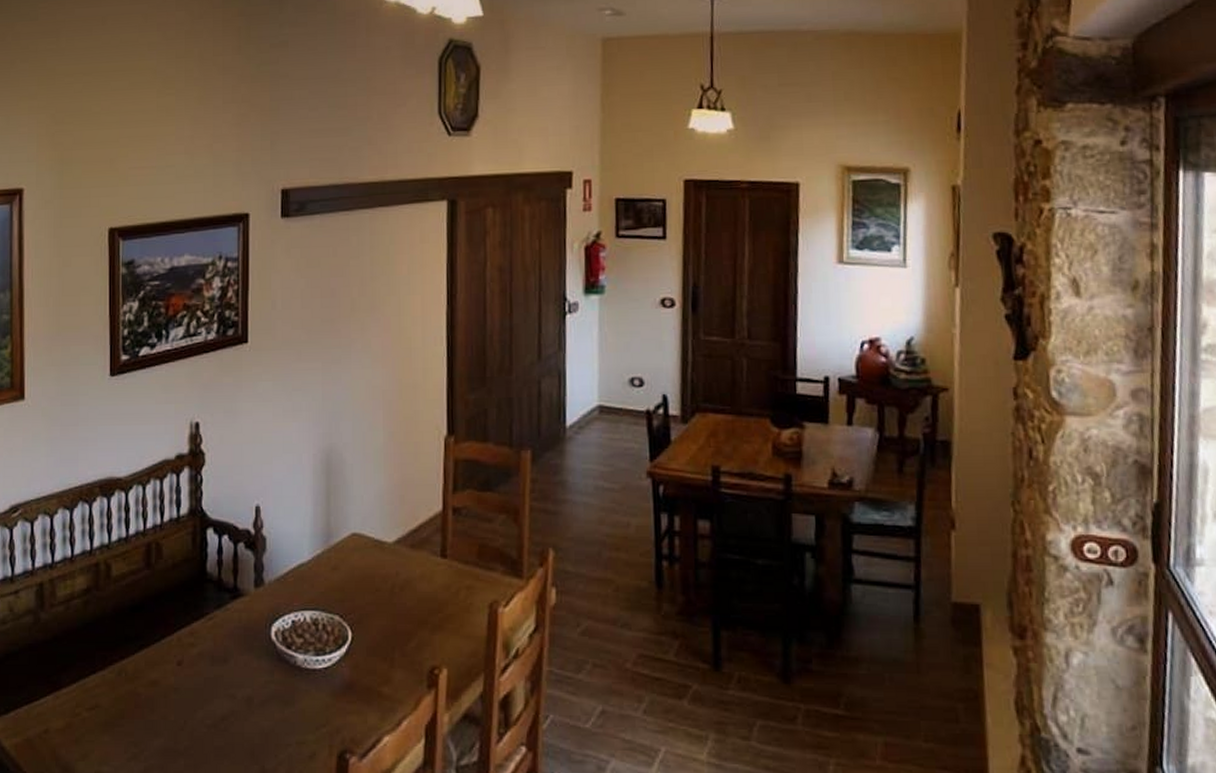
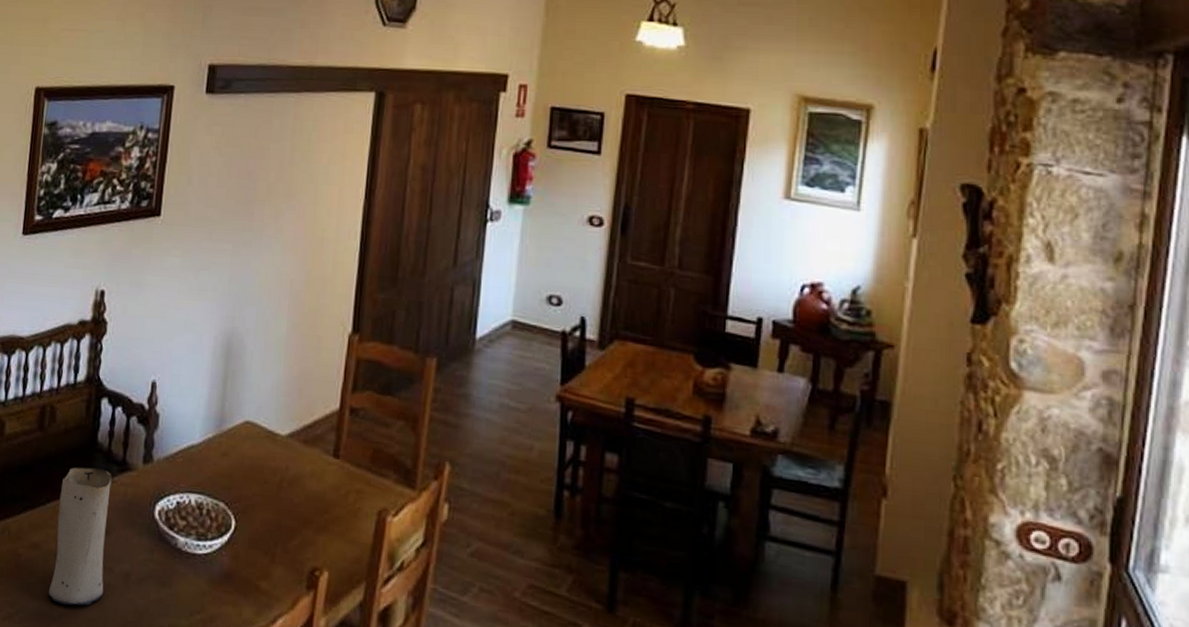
vase: none [171,598,228,737] -> present [48,467,112,606]

